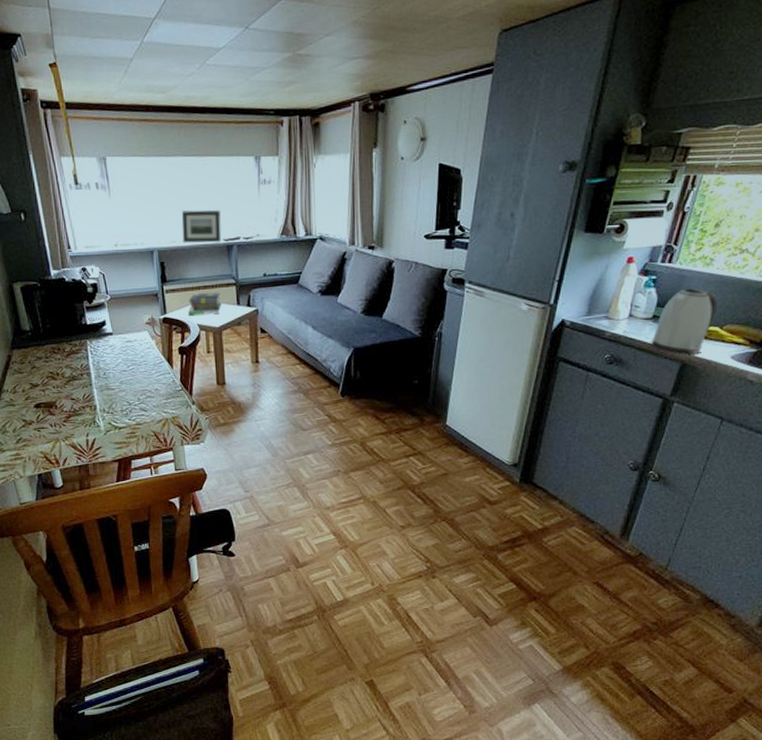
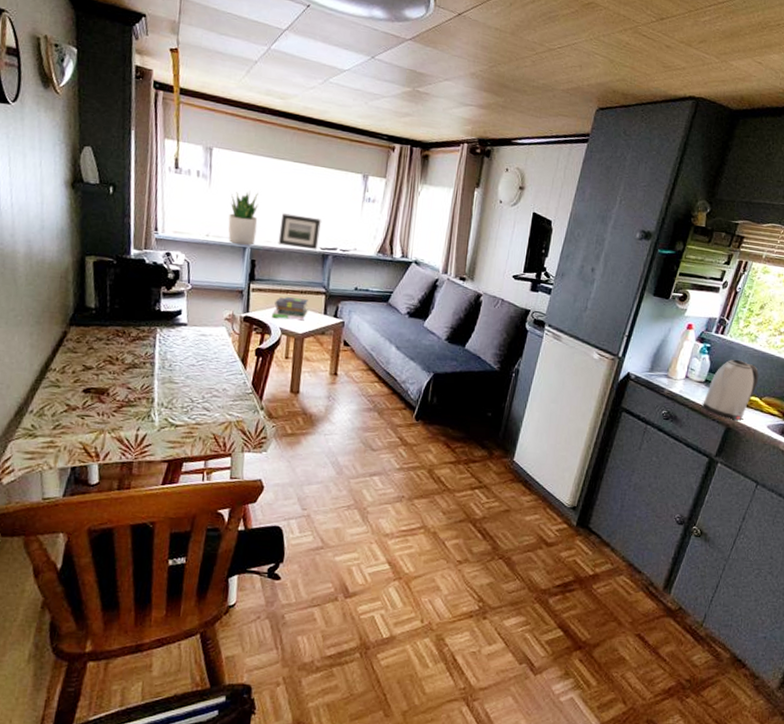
planter: none [131,194,161,249] -> present [228,191,259,245]

